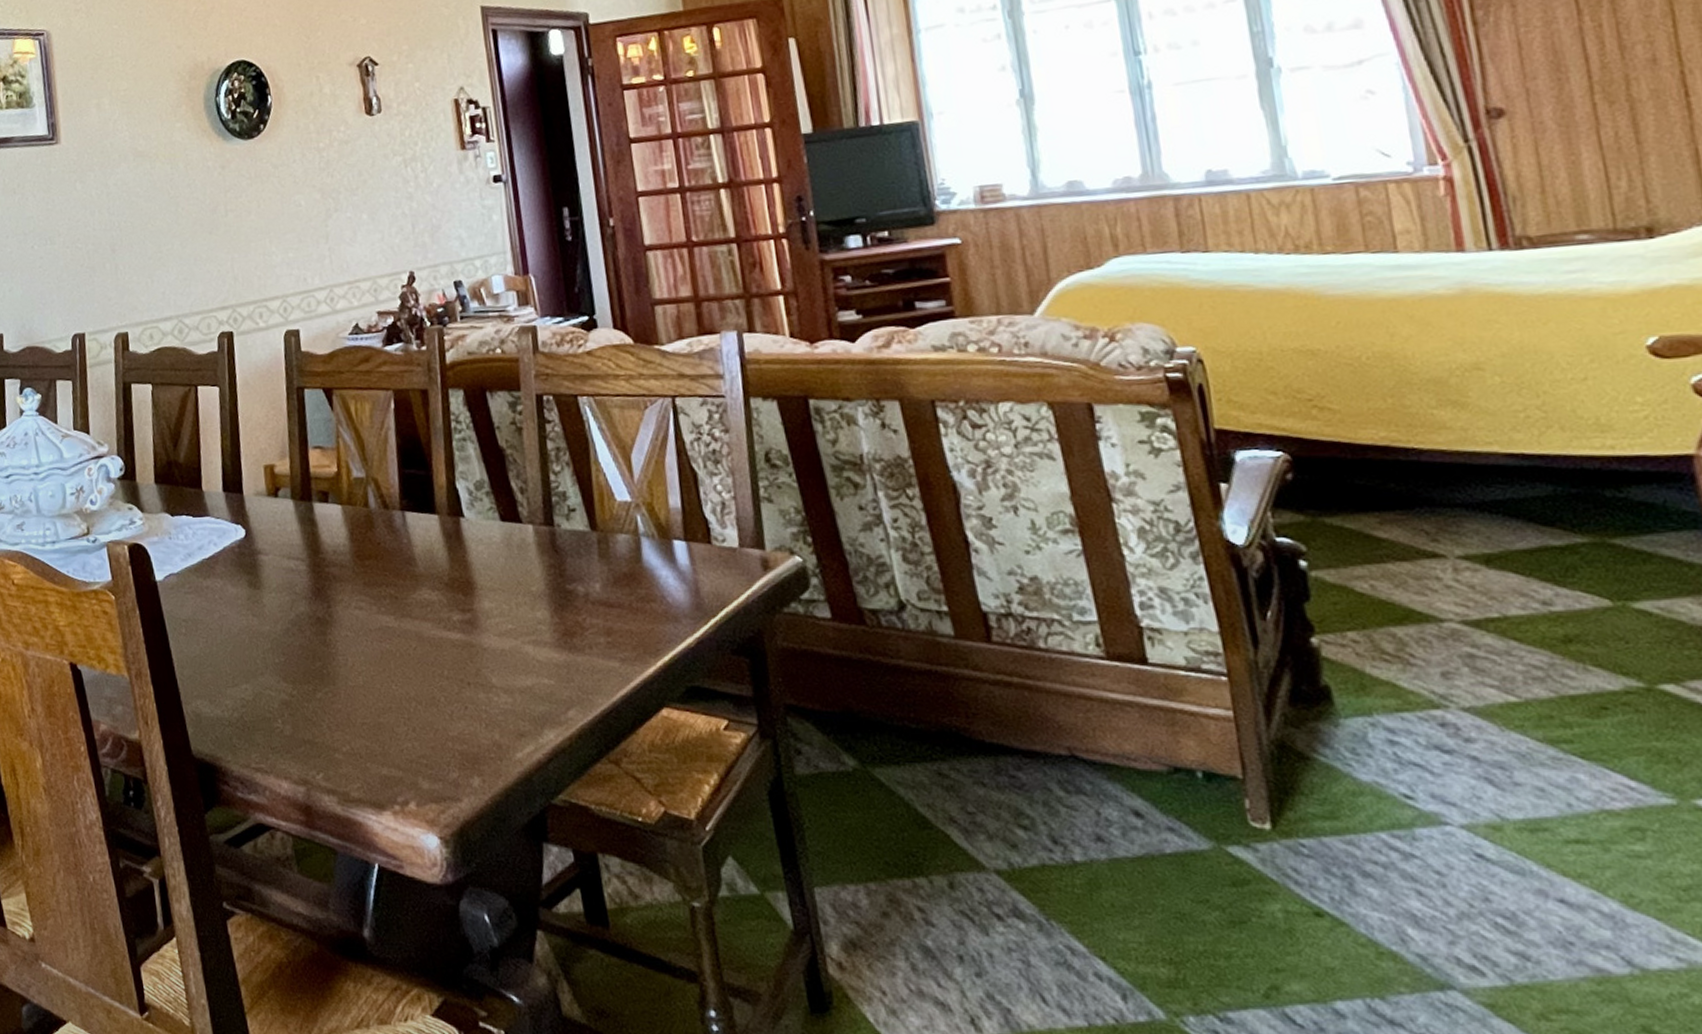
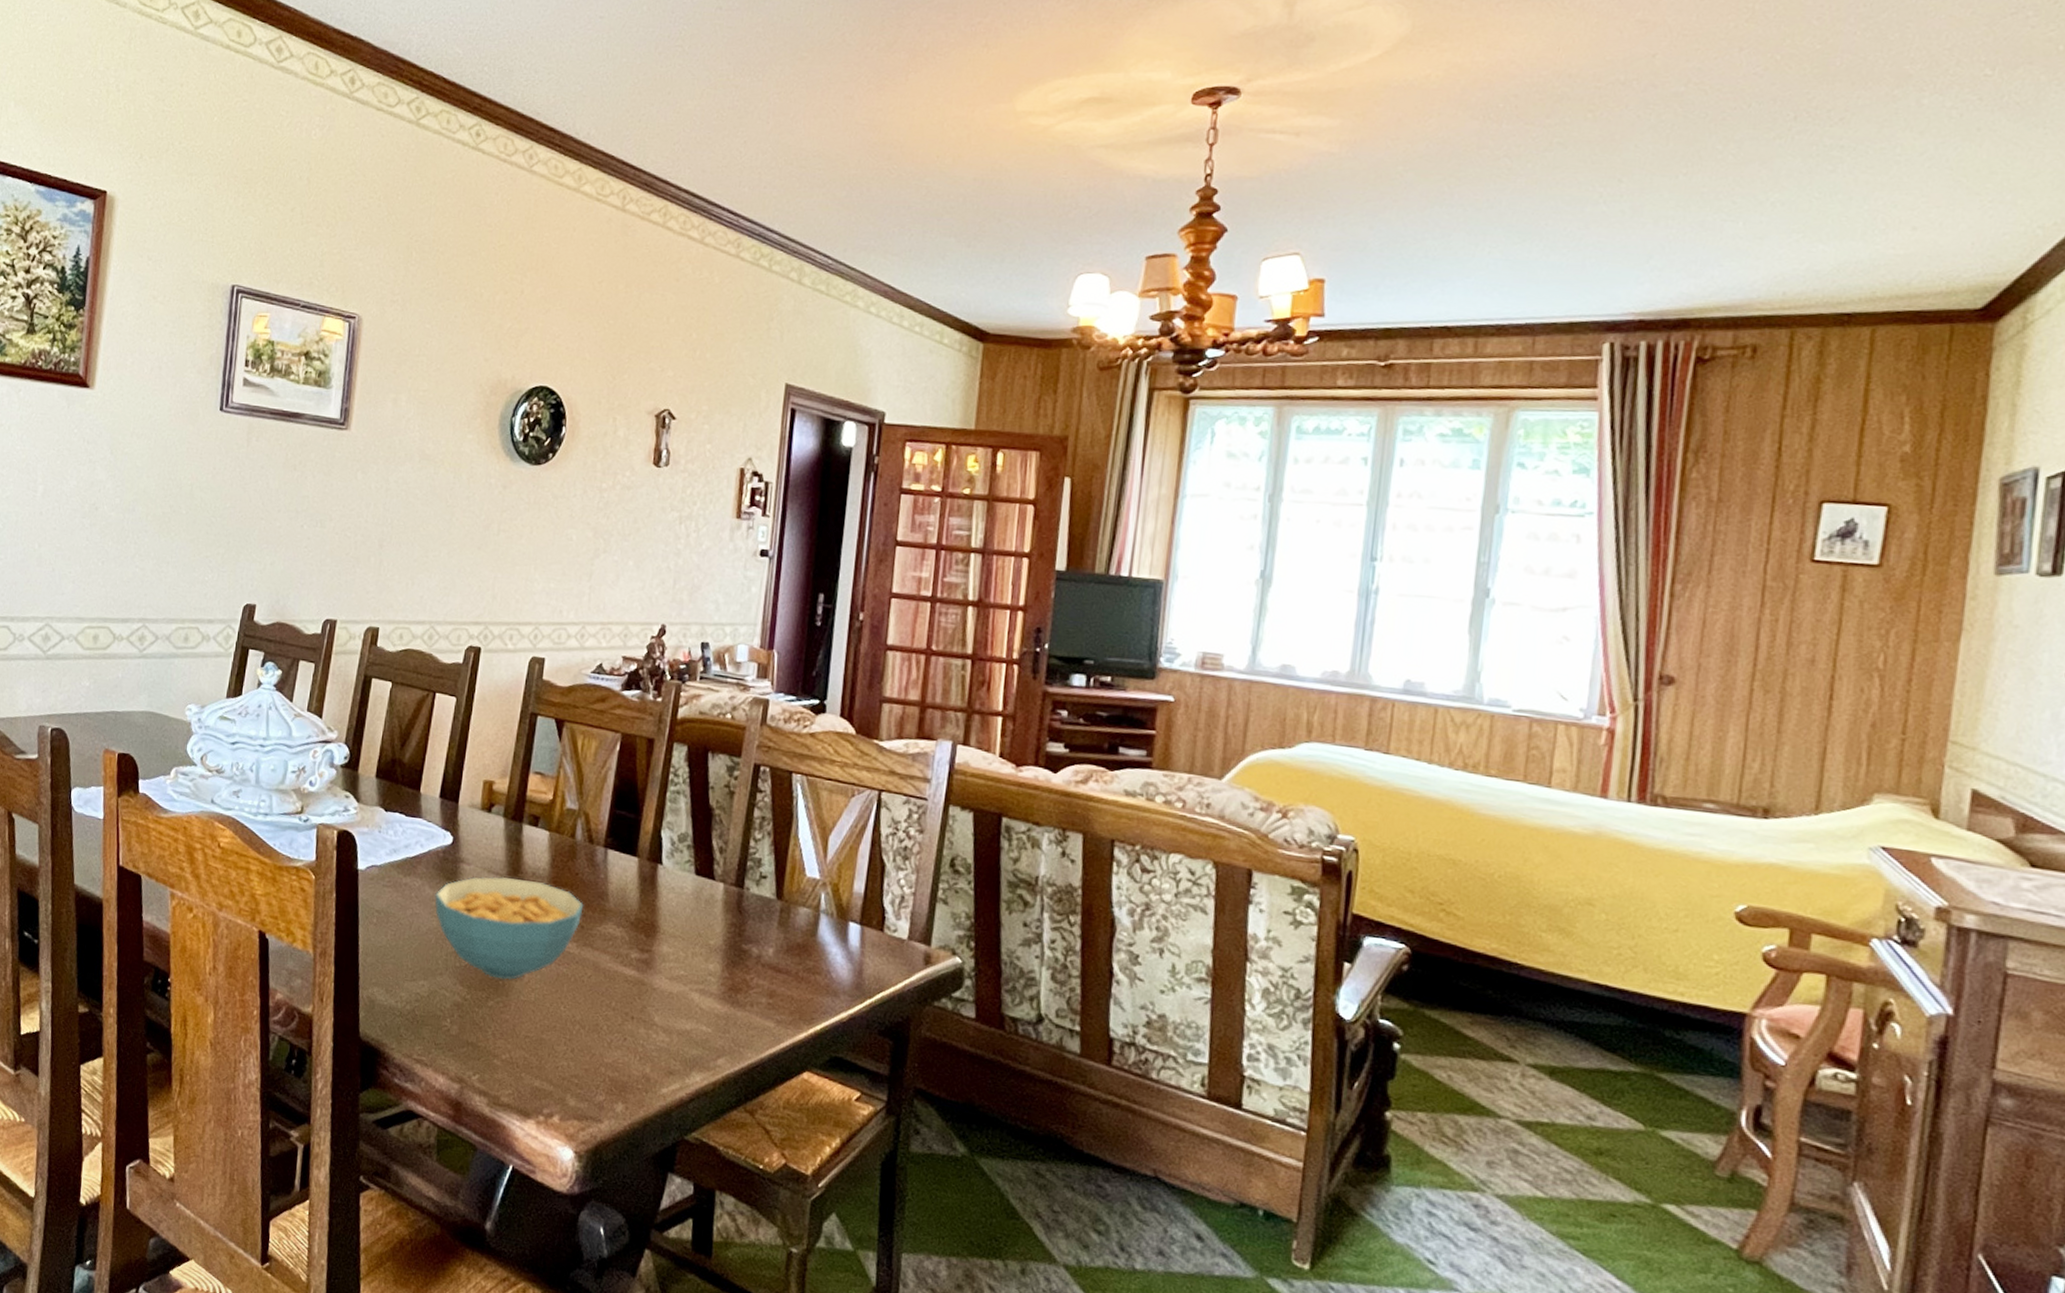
cereal bowl: none [239,559,394,668] -> present [435,876,584,980]

